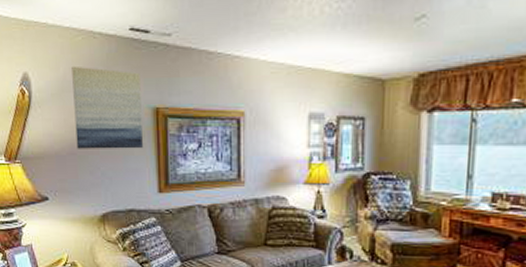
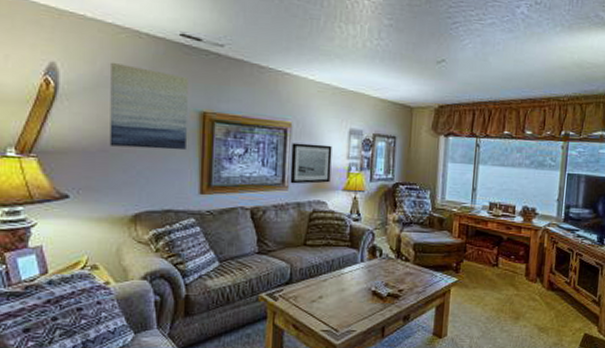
wall art: none [246,133,290,179] -> present [290,142,332,184]

